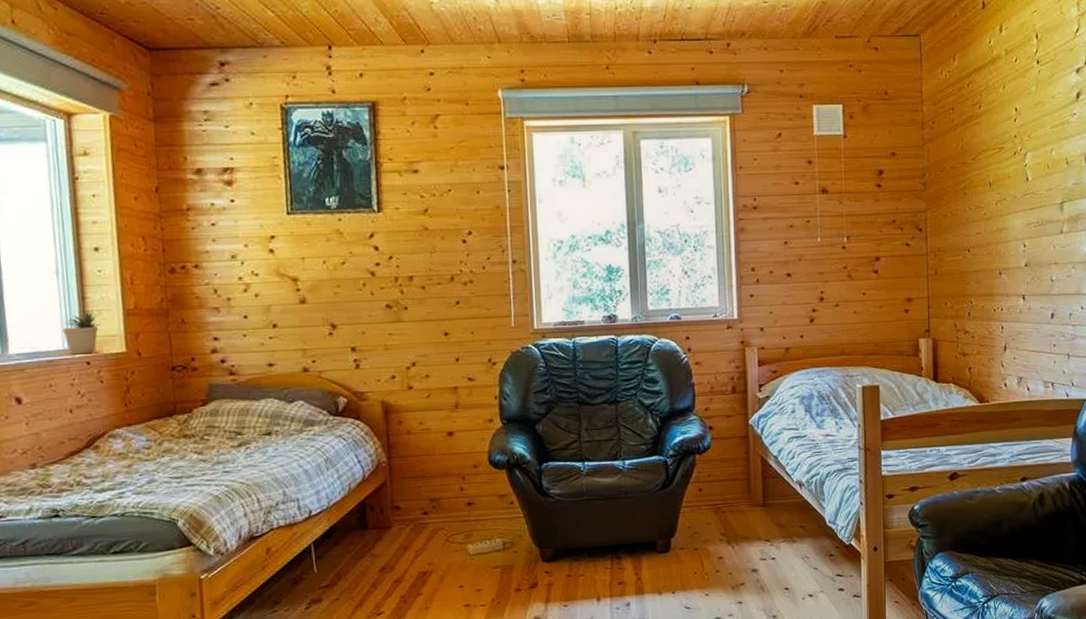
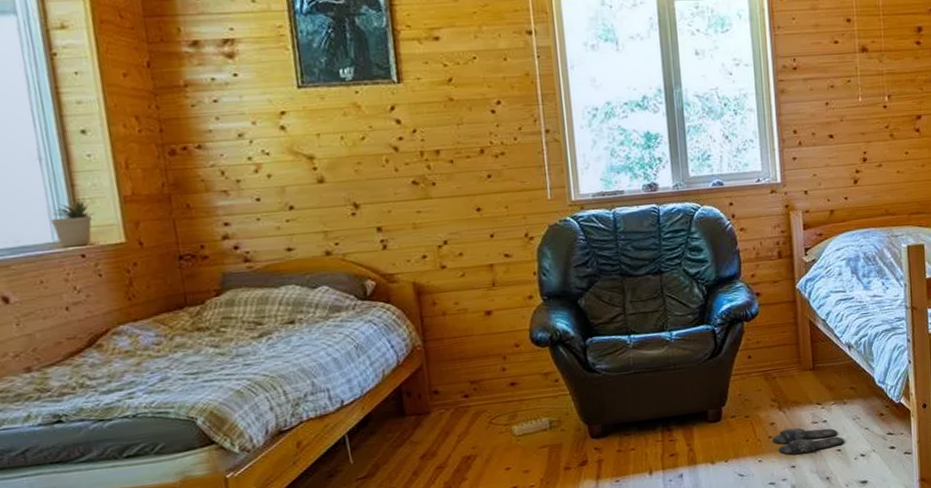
slippers: none [720,563,793,591] -> present [772,427,845,455]

